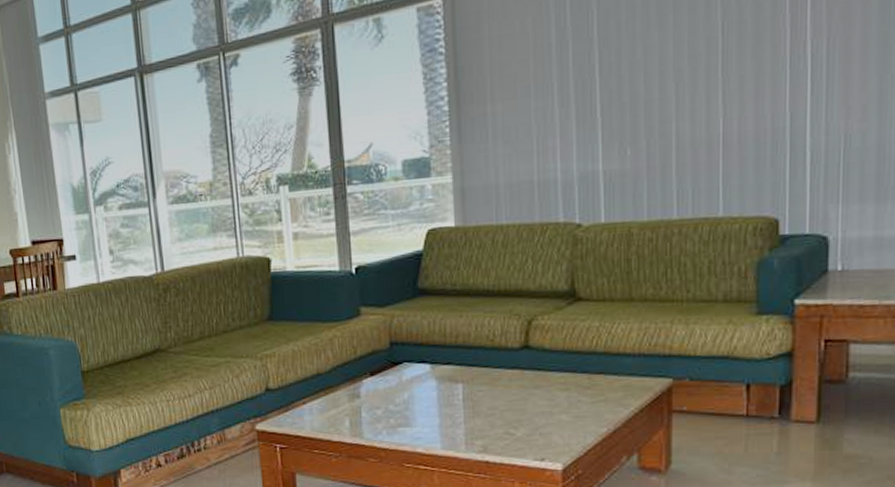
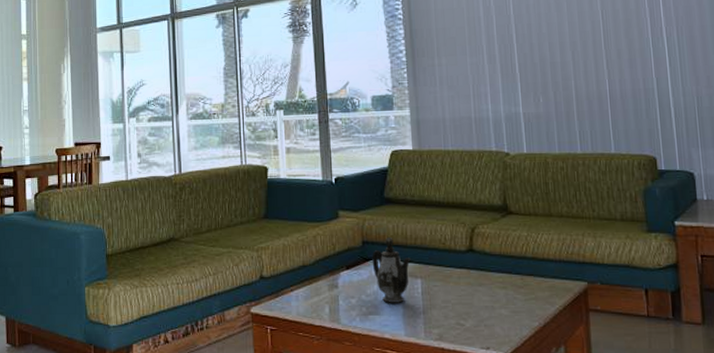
teapot: none [401,335,450,413] -> present [372,236,411,303]

